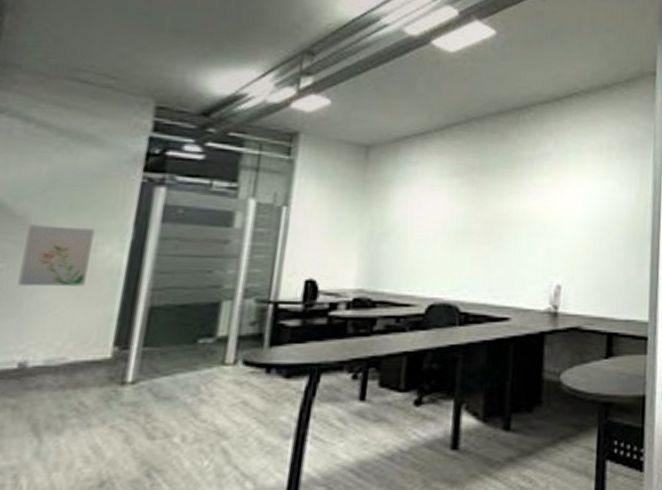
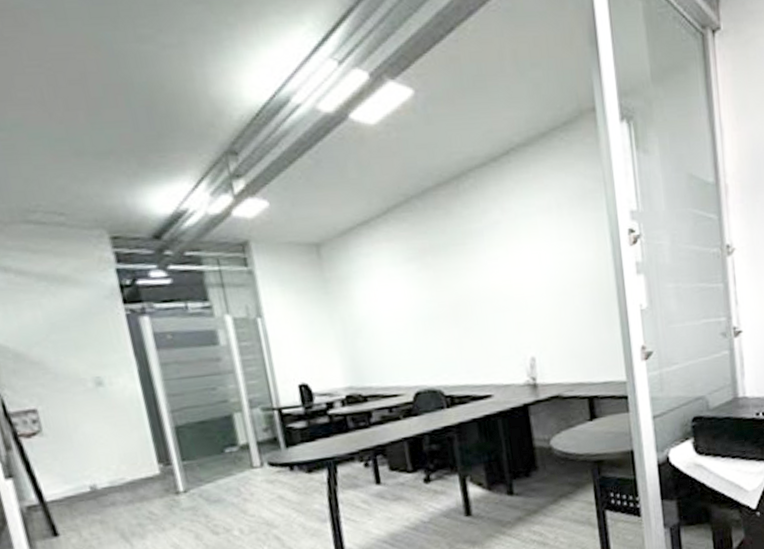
wall art: present [17,225,95,287] -> none [49,364,115,423]

